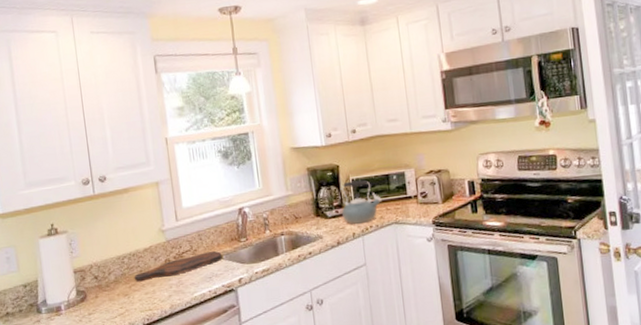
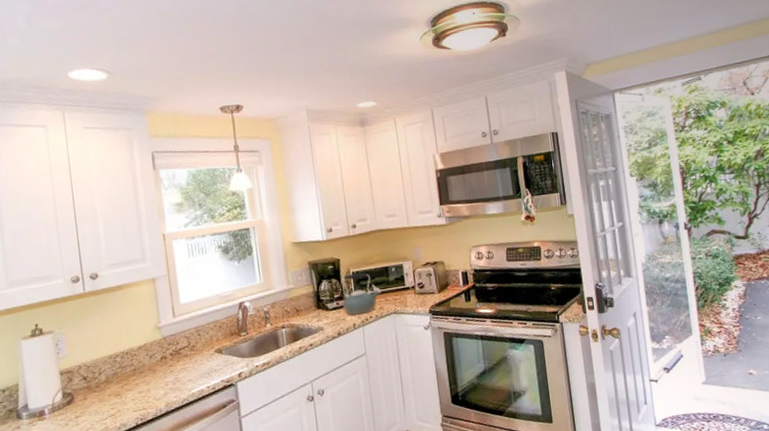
cutting board: present [134,251,222,281] -> none [127,346,222,380]

